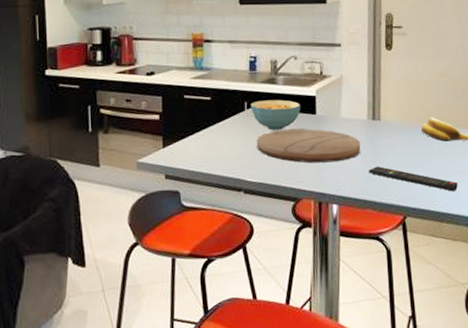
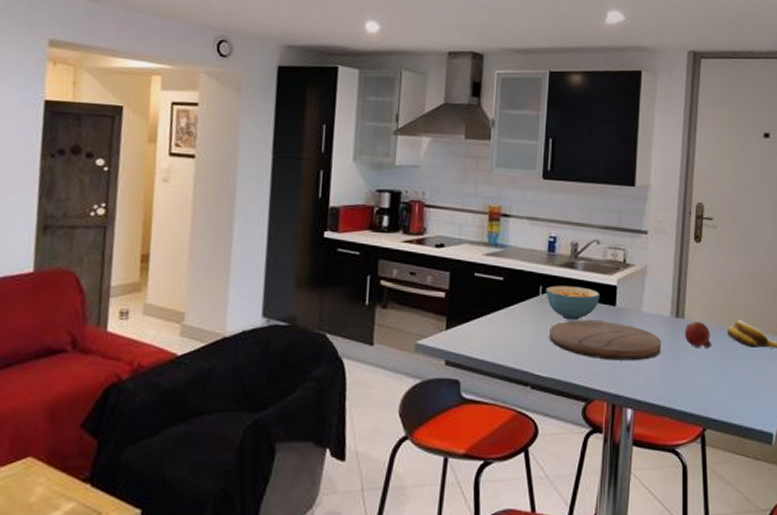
remote control: present [368,166,458,192] -> none [668,369,763,404]
fruit: none [381,122,408,146] -> present [684,322,712,349]

